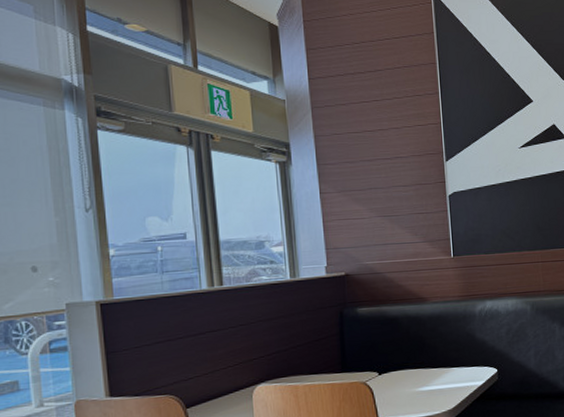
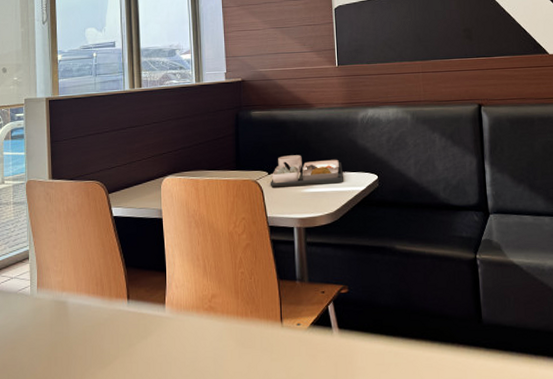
food tray: none [381,352,461,390] -> present [270,155,343,189]

